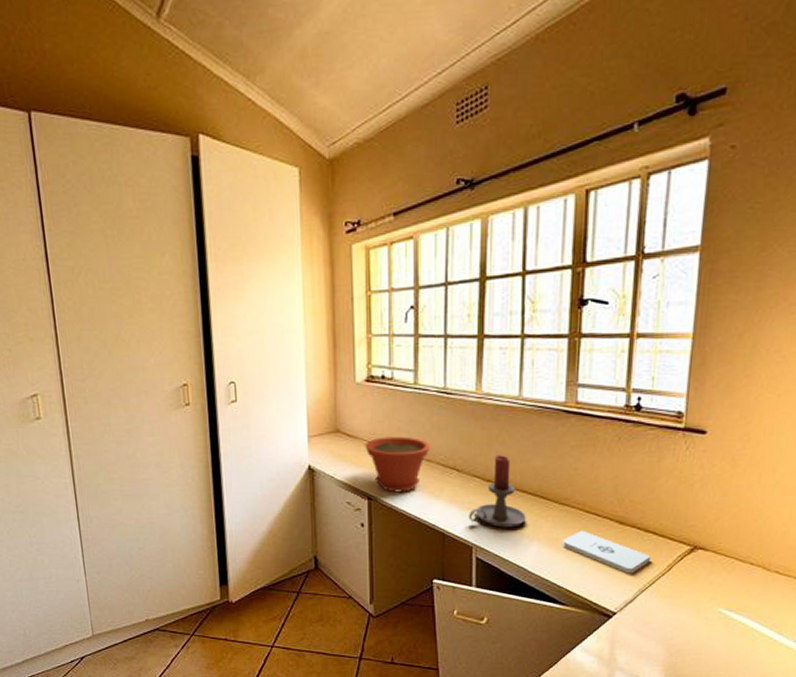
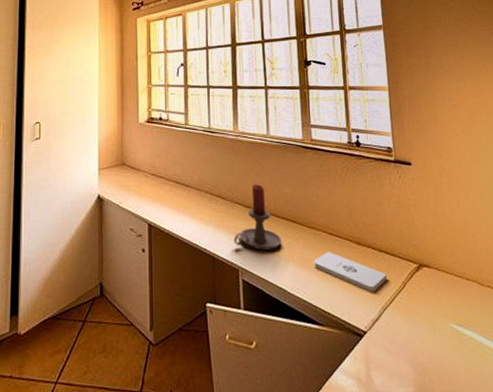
plant pot: present [365,436,431,493] -> none [146,168,200,219]

